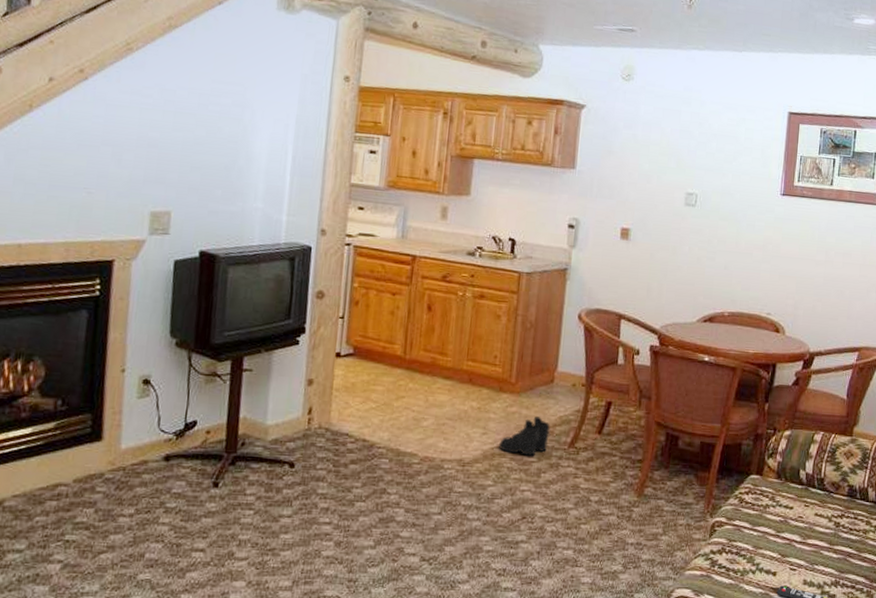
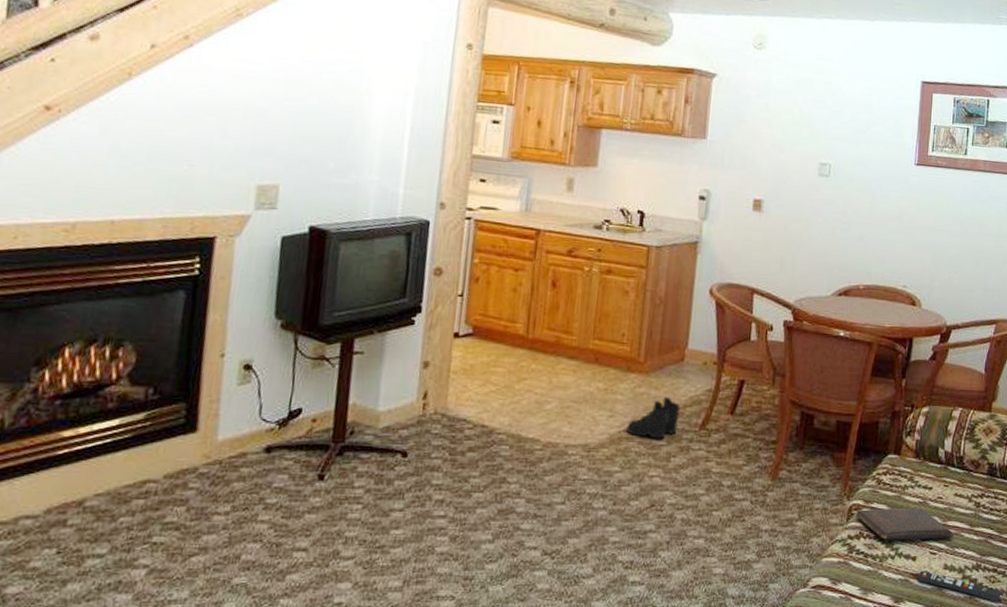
book: none [719,525,814,556] -> present [856,507,954,540]

